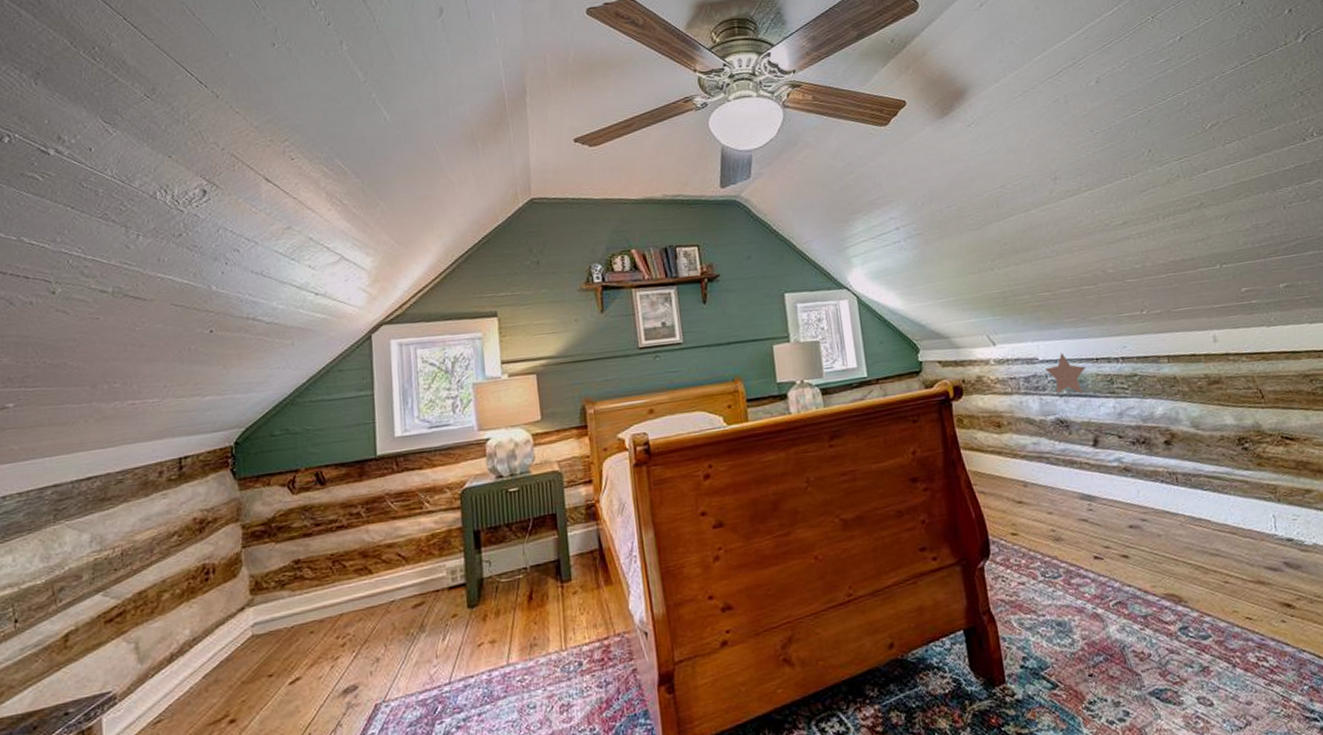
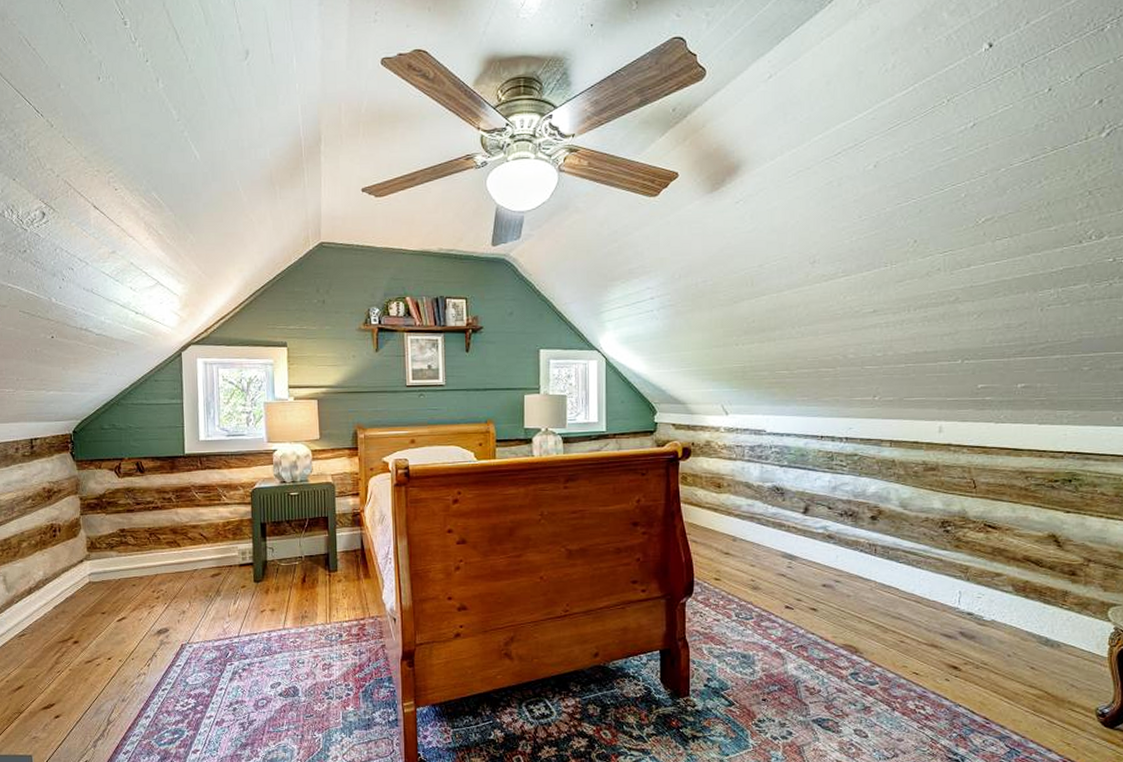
decorative star: present [1045,353,1086,395] -> none [771,428,809,467]

